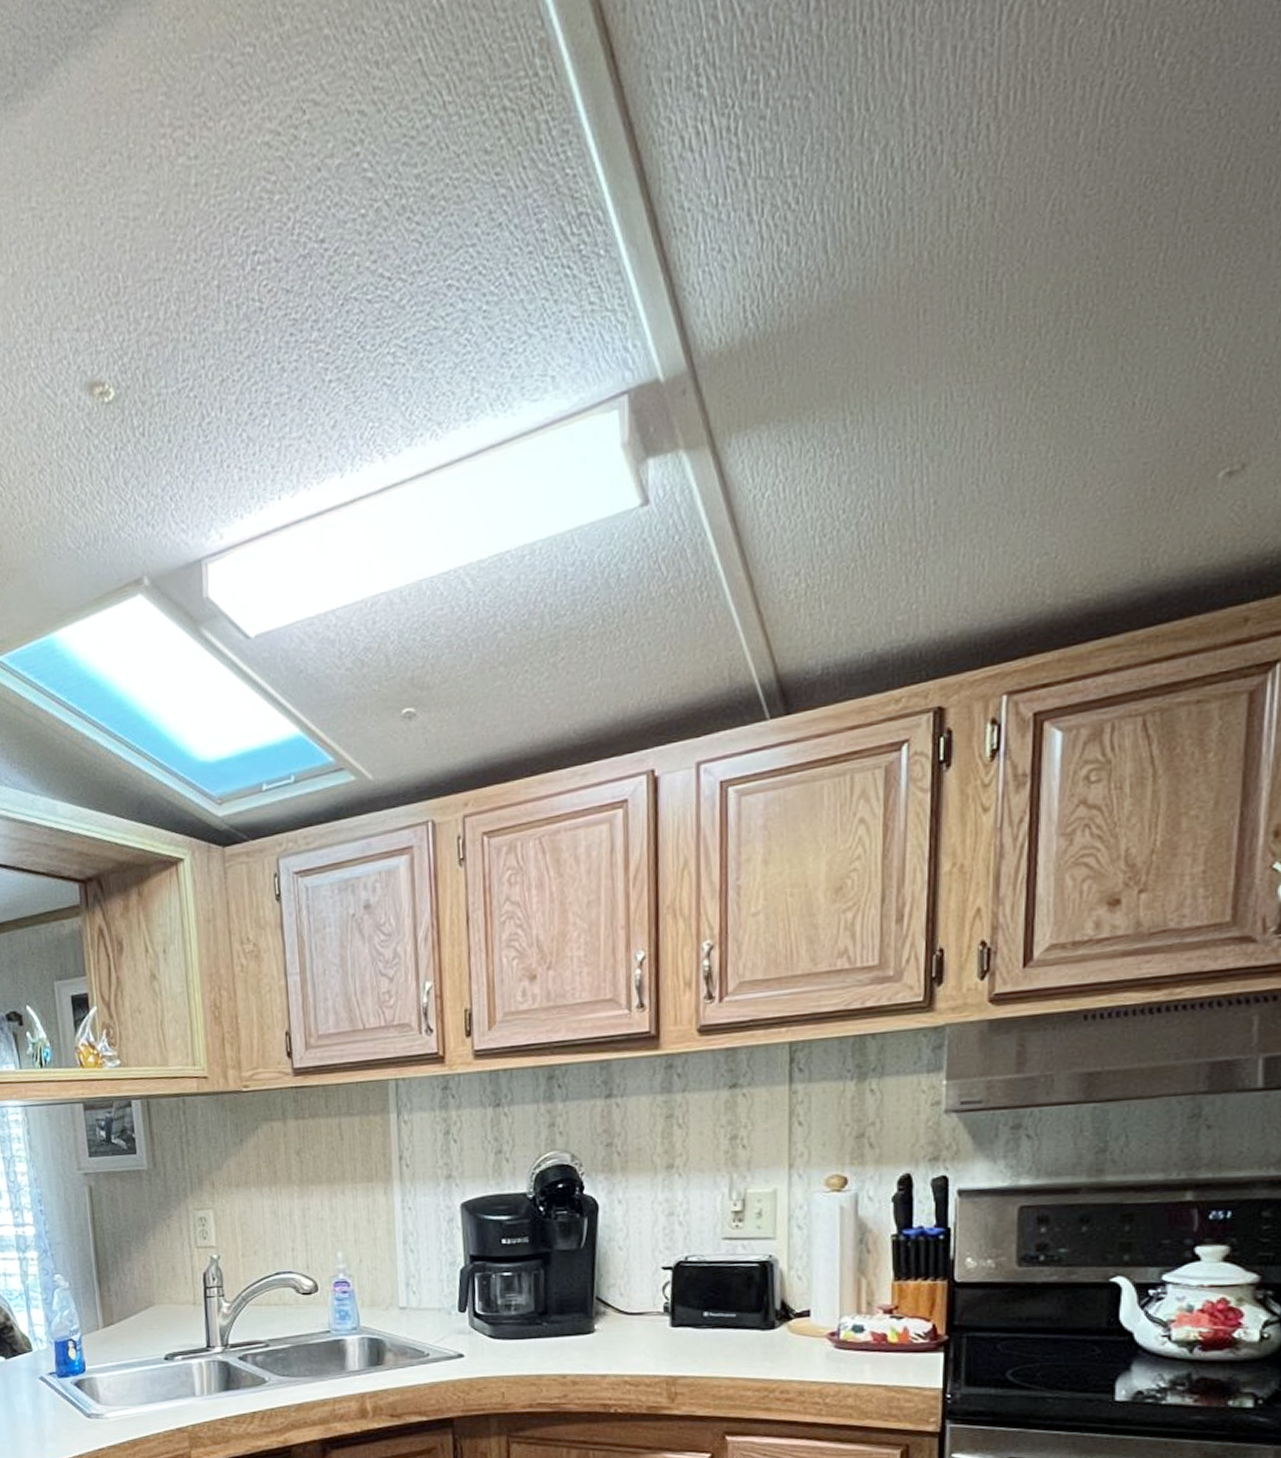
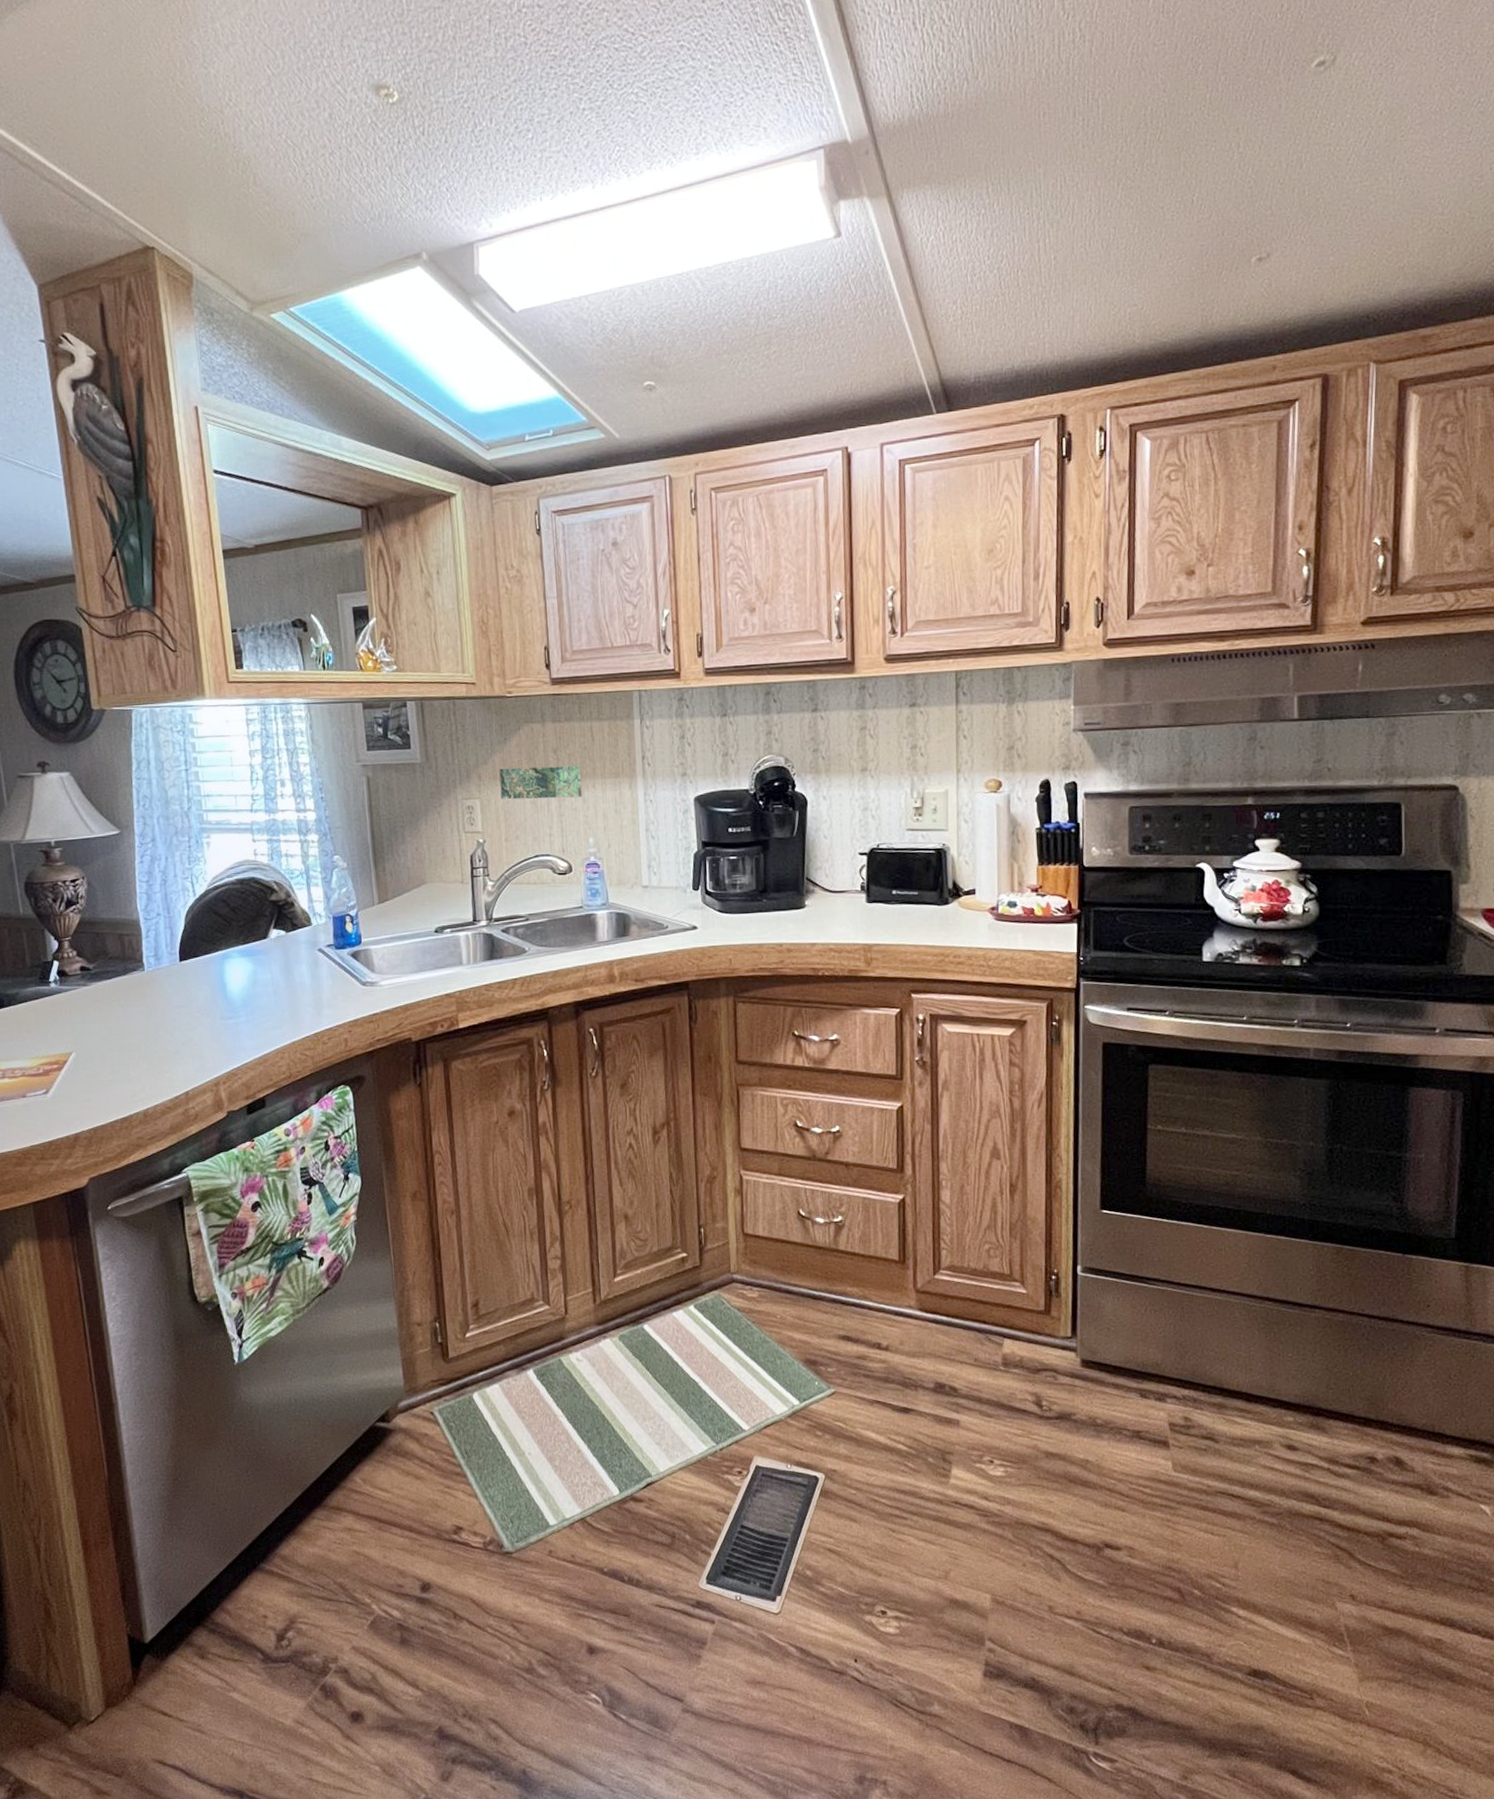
decorative tile: none [235,1168,330,1210] -> present [499,765,583,800]

